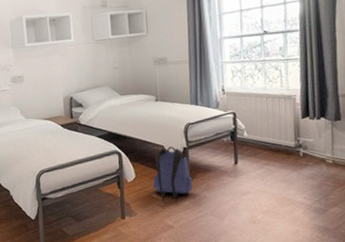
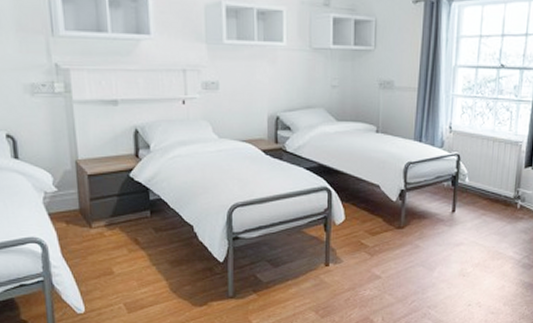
backpack: present [153,146,193,198] -> none [363,187,407,246]

